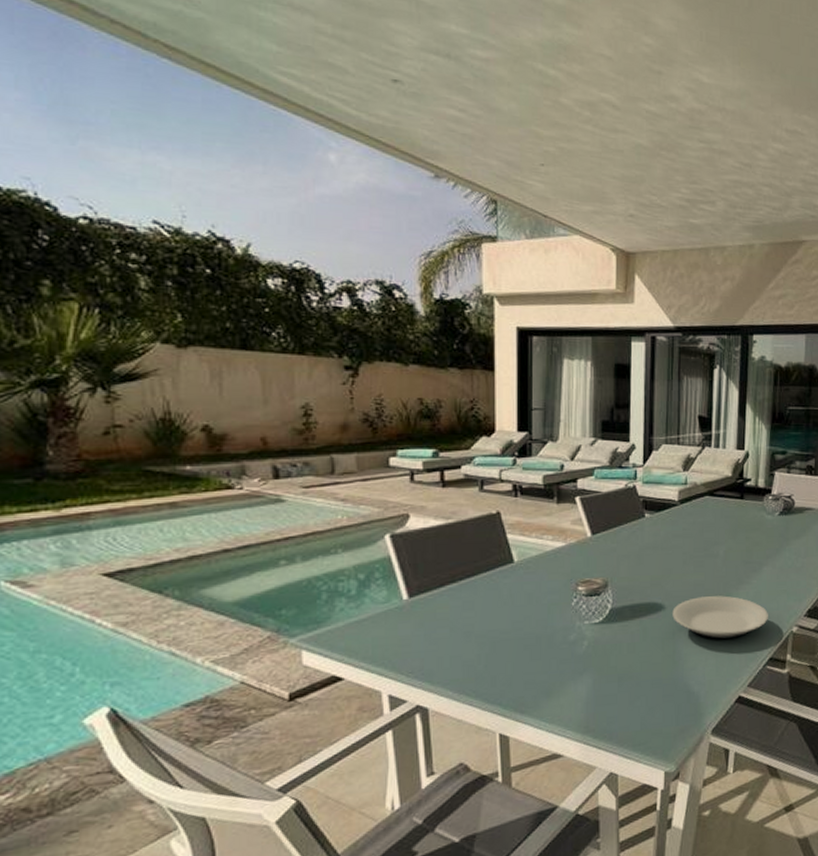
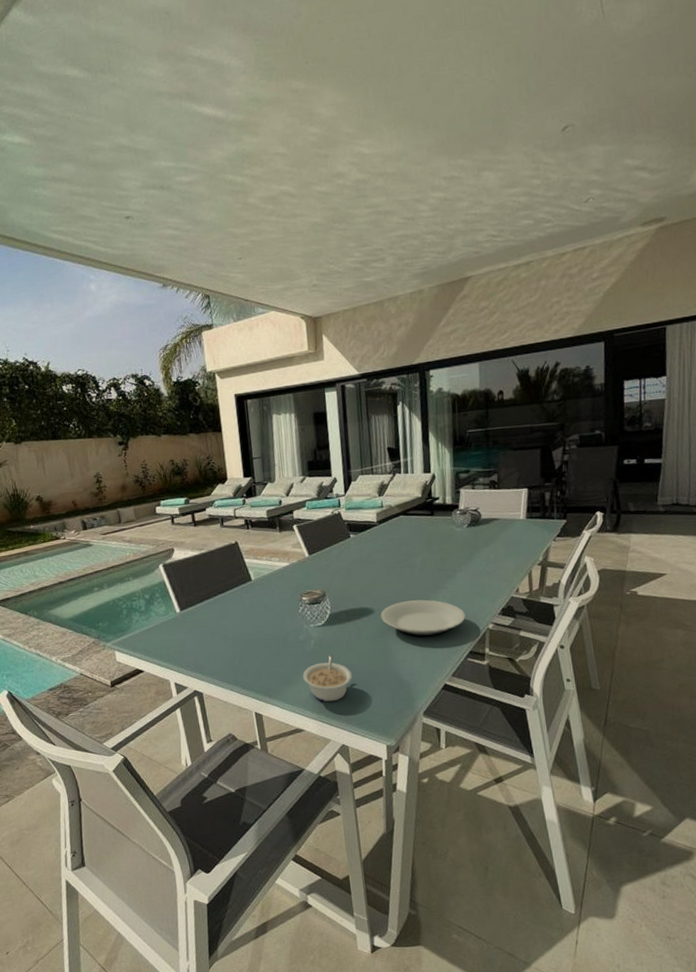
legume: none [569,658,632,719] -> present [303,653,353,702]

